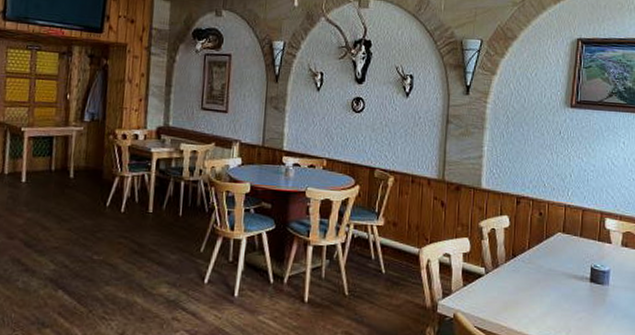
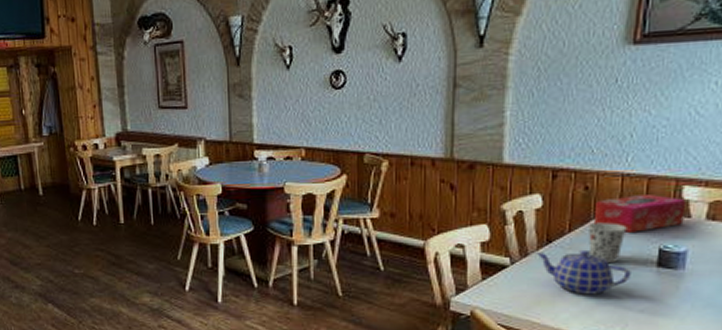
teapot: none [505,263,572,304] -> present [537,249,631,295]
cup: none [541,242,569,278] -> present [587,222,627,264]
tissue box: none [545,222,608,253] -> present [593,193,687,232]

